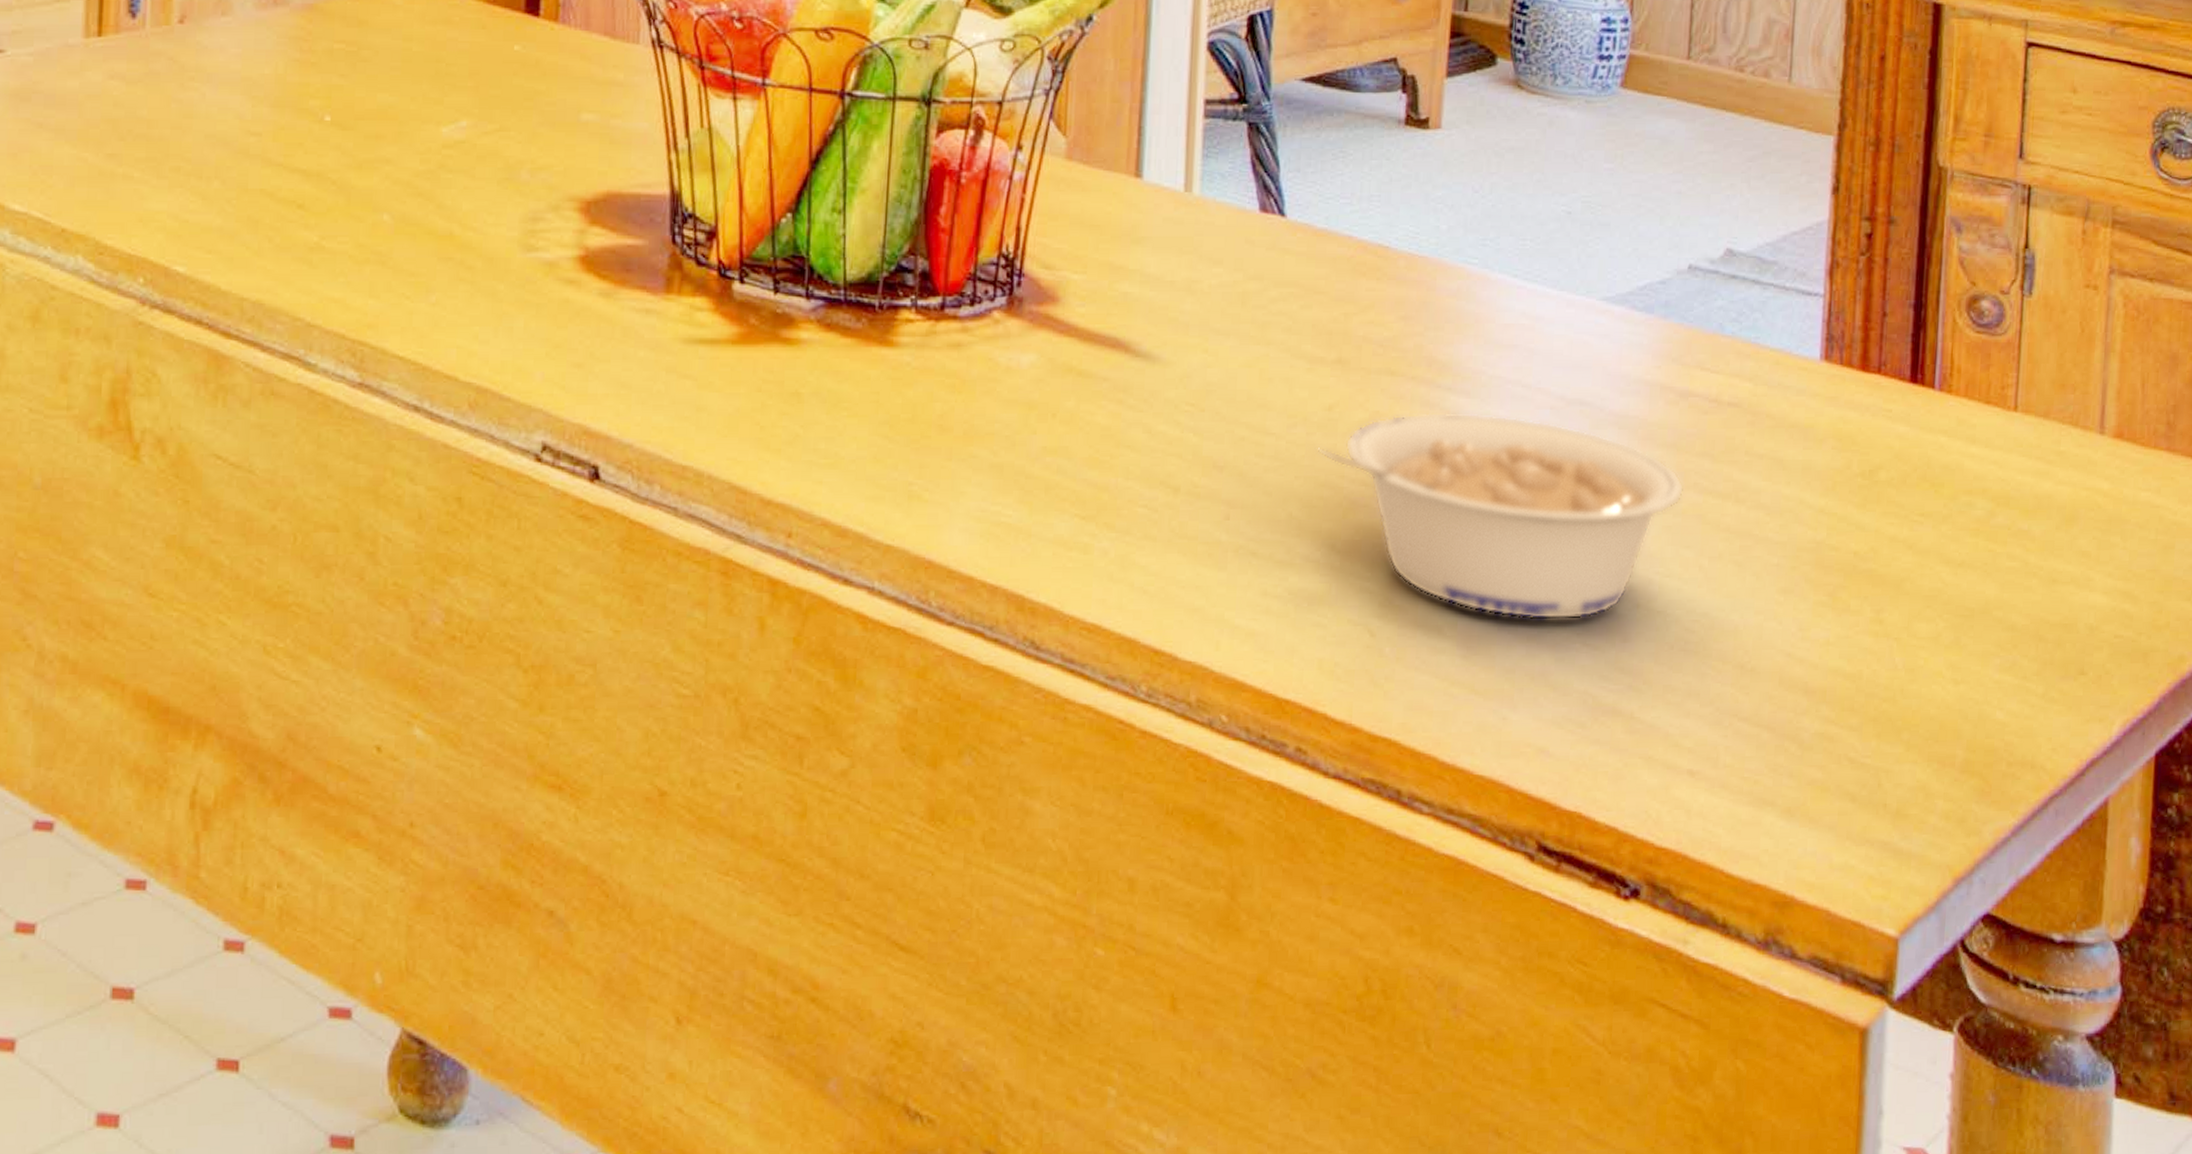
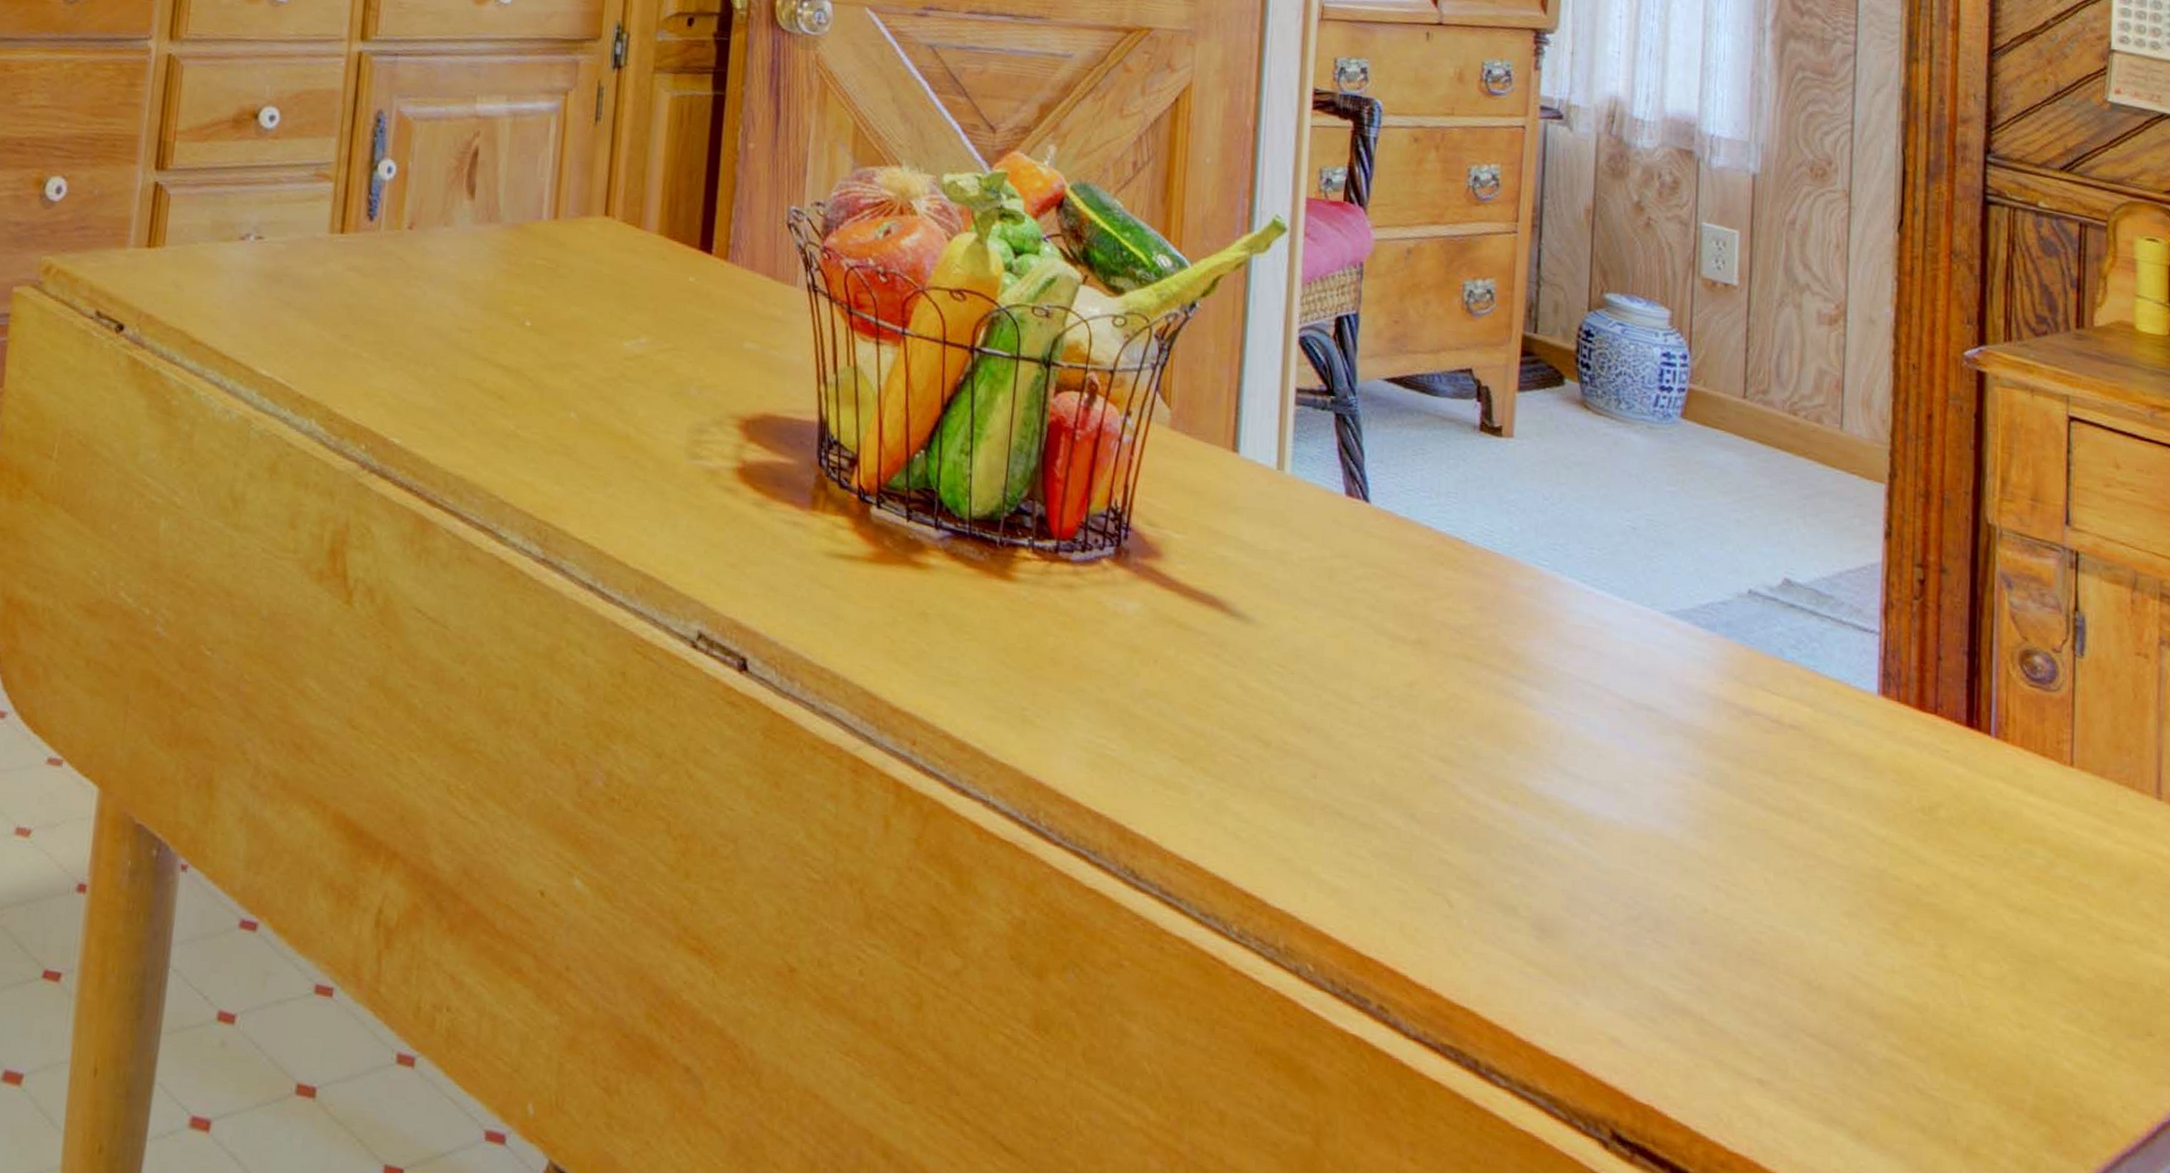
legume: present [1314,412,1685,620] -> none [1396,698,1749,916]

